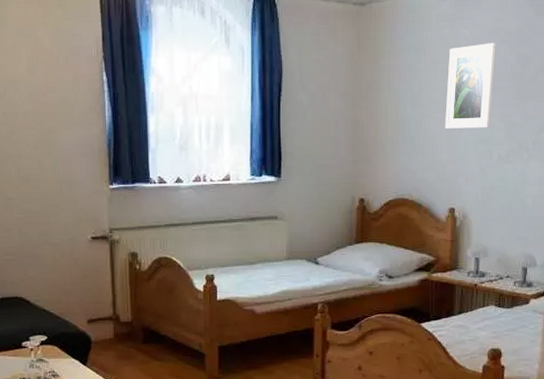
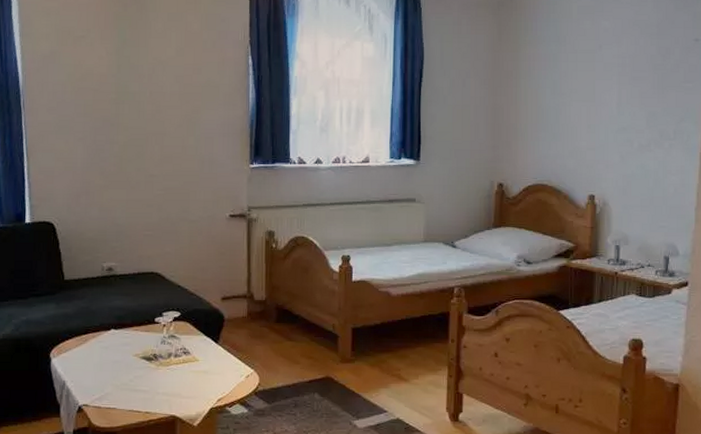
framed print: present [445,43,496,130] -> none [585,35,636,118]

